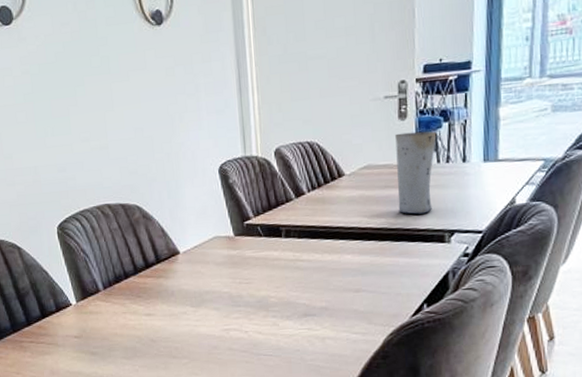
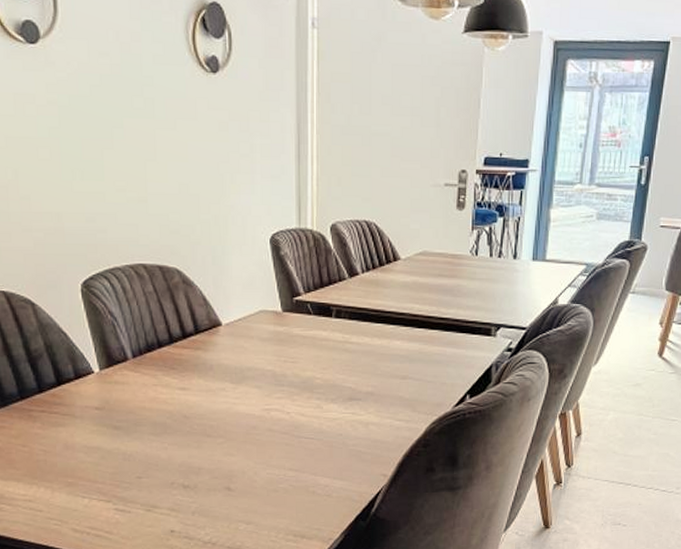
vase: present [395,131,437,215] -> none [450,223,491,306]

